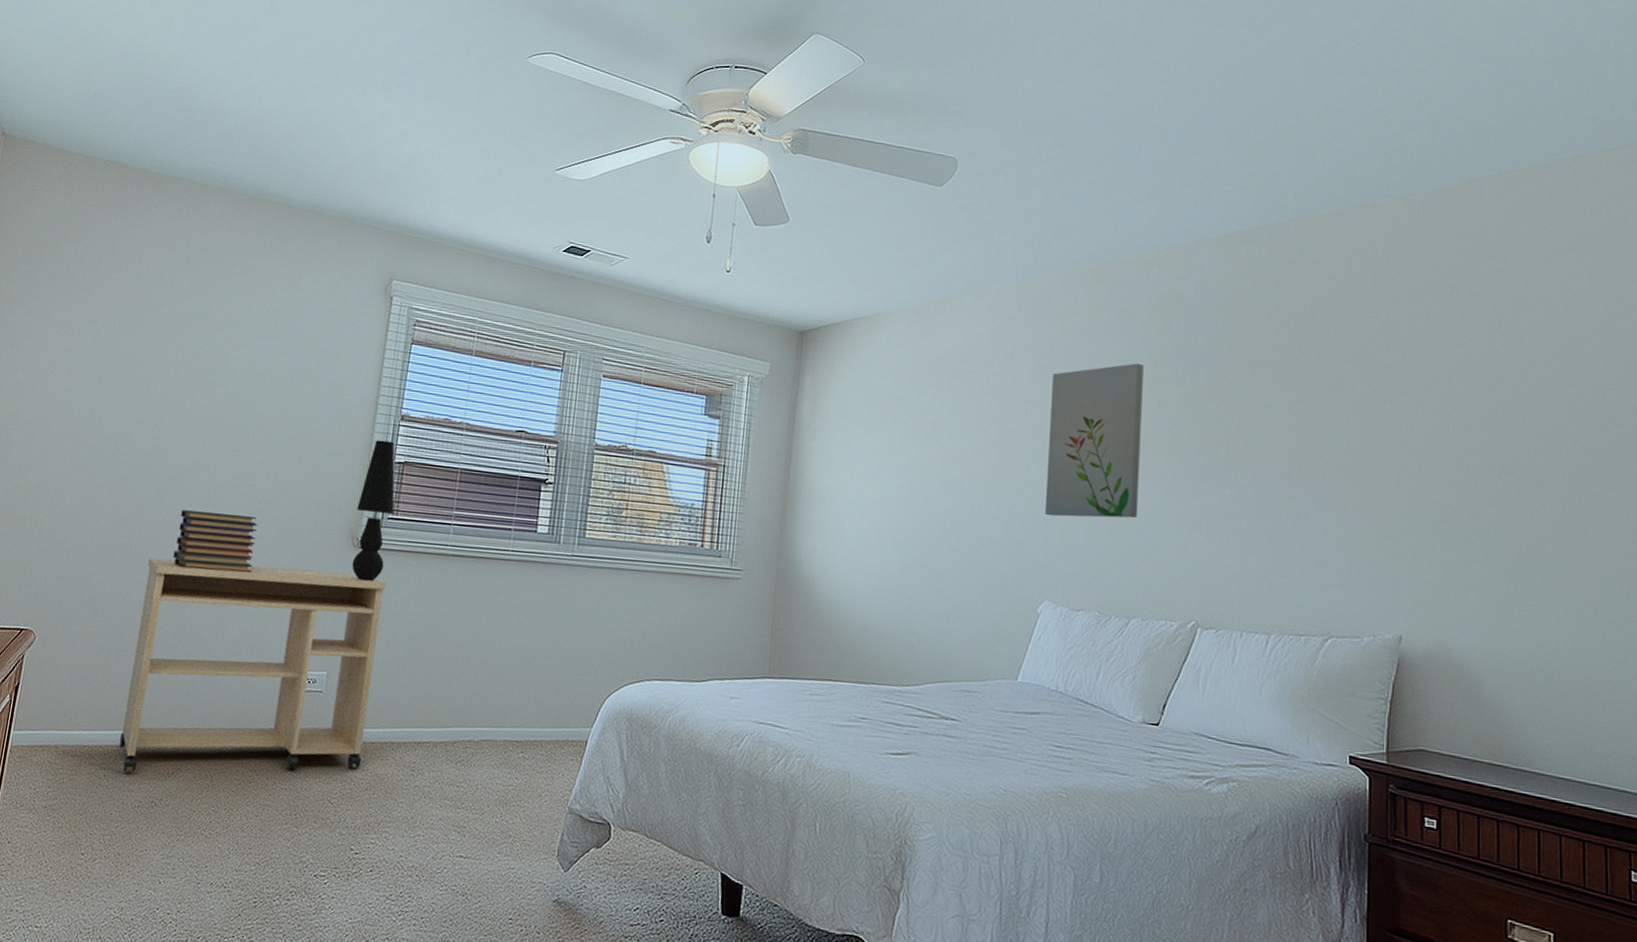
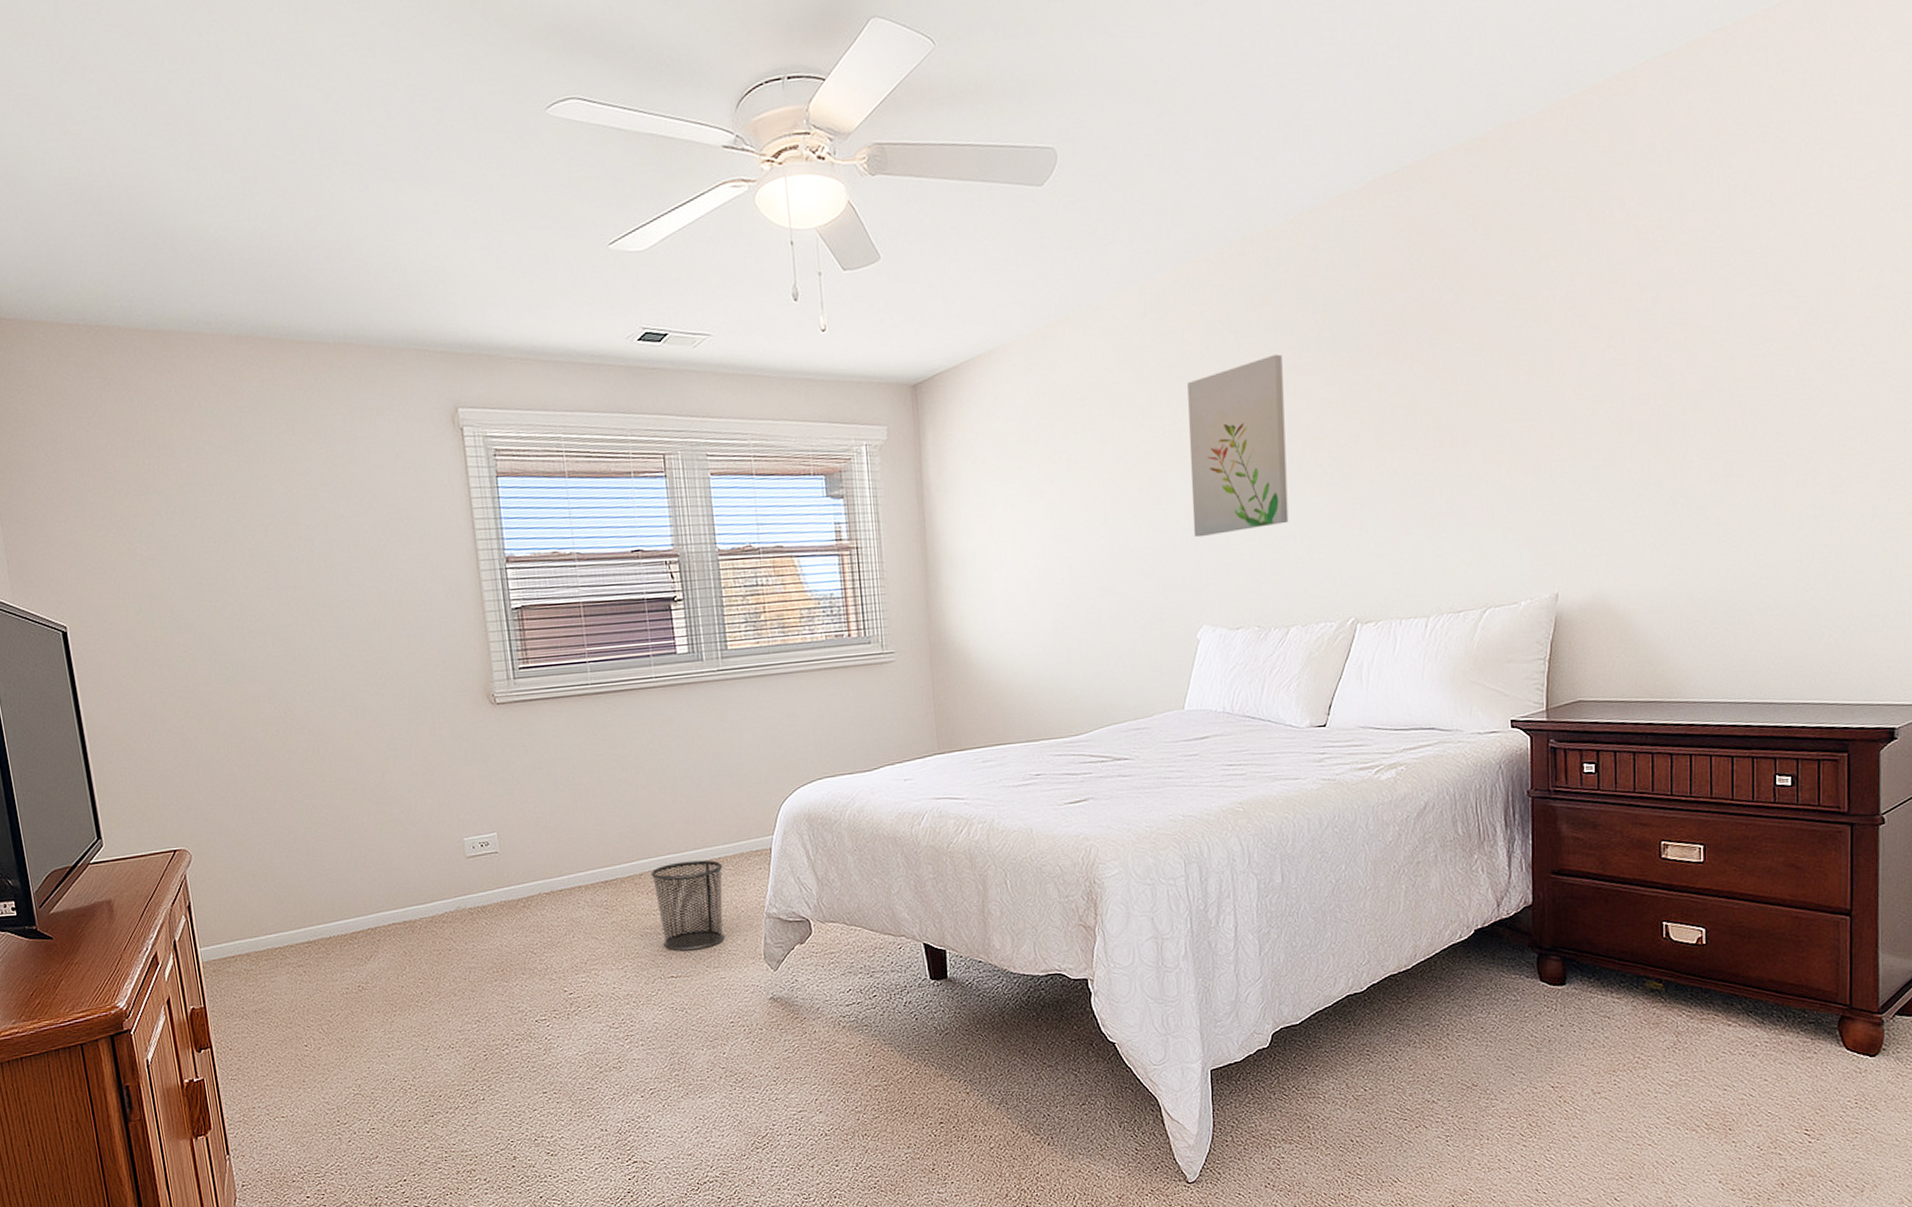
desk: present [119,558,387,772] -> none [282,731,555,964]
book stack: present [173,510,258,573] -> none [301,693,392,759]
table lamp: present [352,440,395,581] -> none [484,587,528,736]
waste bin: none [460,736,537,834] -> present [650,860,725,952]

